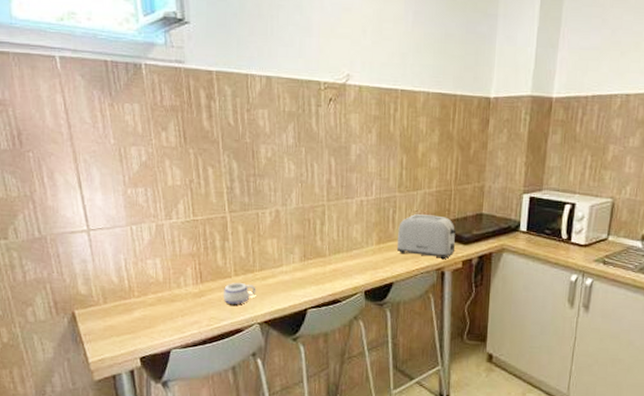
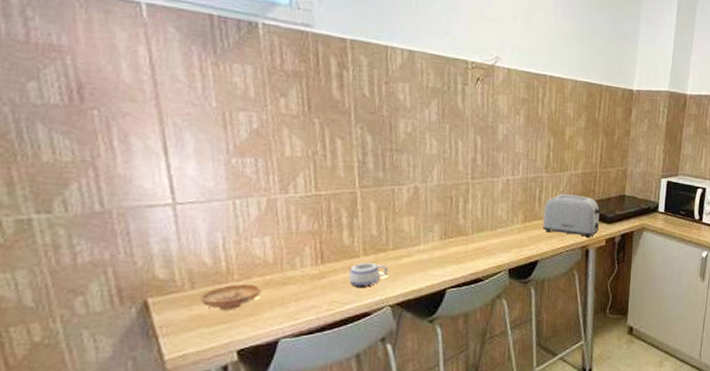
bowl: none [111,300,156,323] -> present [200,284,262,311]

